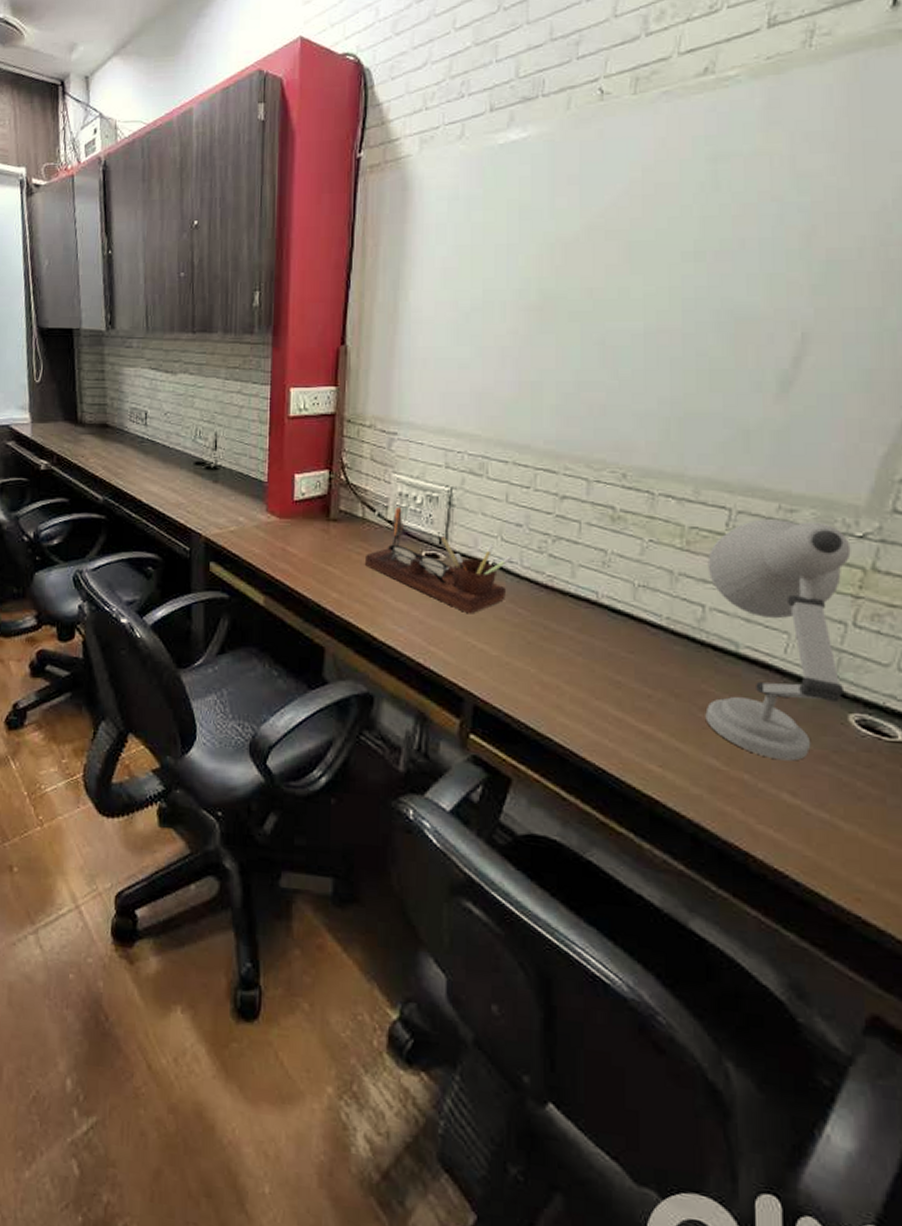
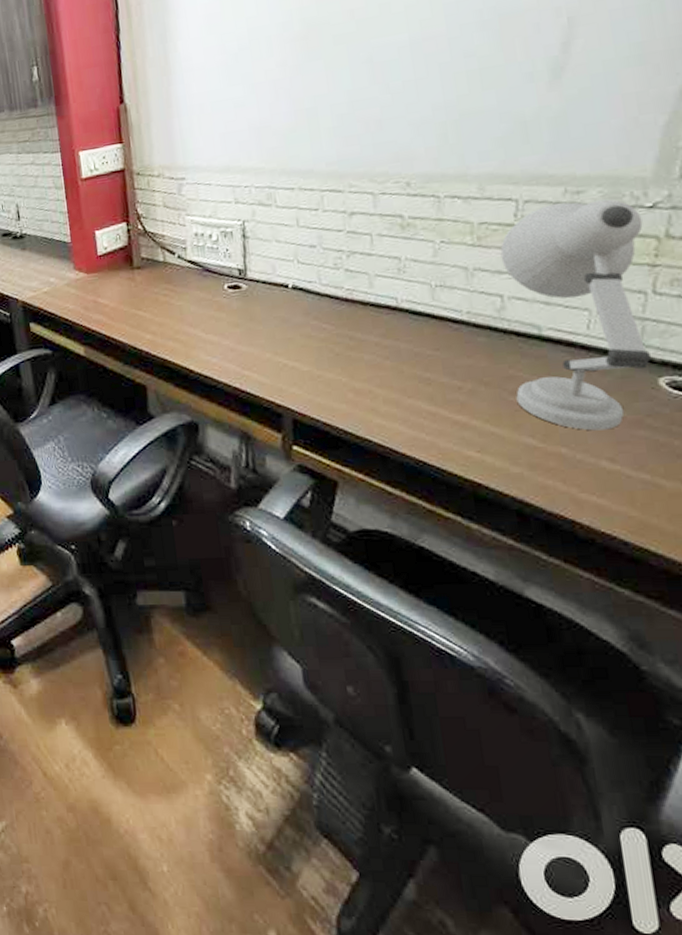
desk organizer: present [364,507,513,614] -> none [171,247,312,336]

